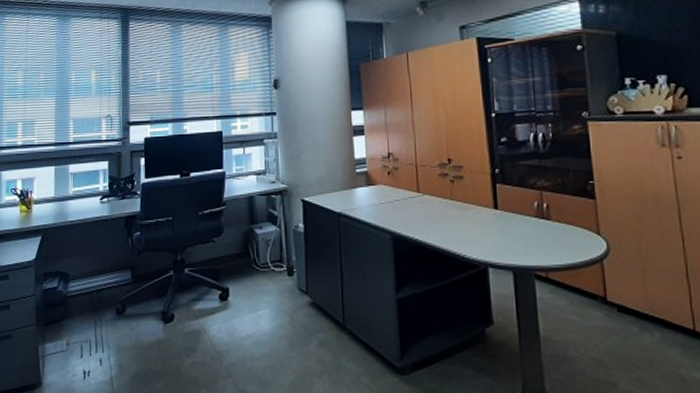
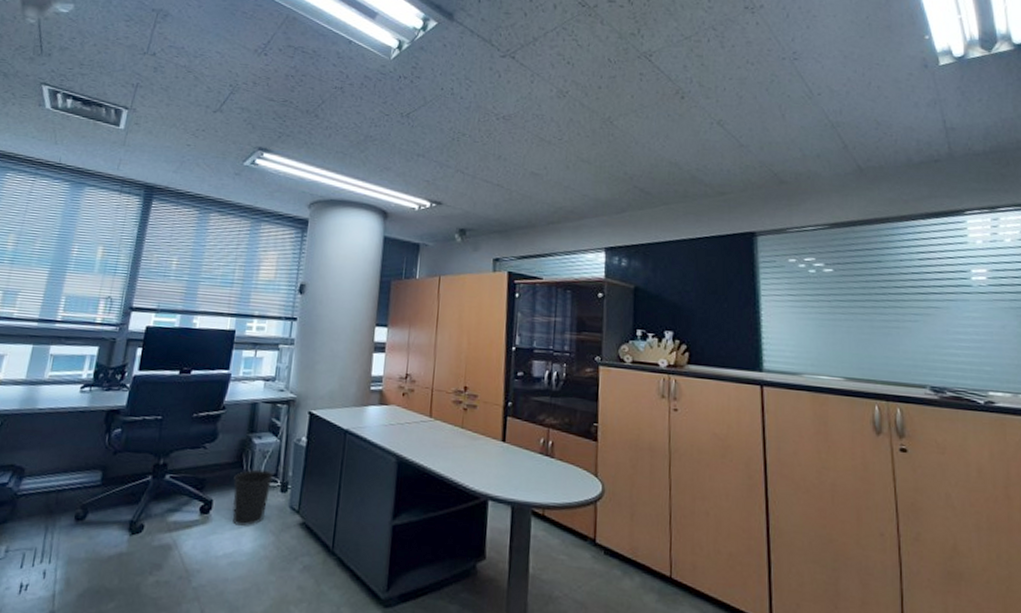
wastebasket: none [244,257,279,309] -> present [232,469,273,526]

